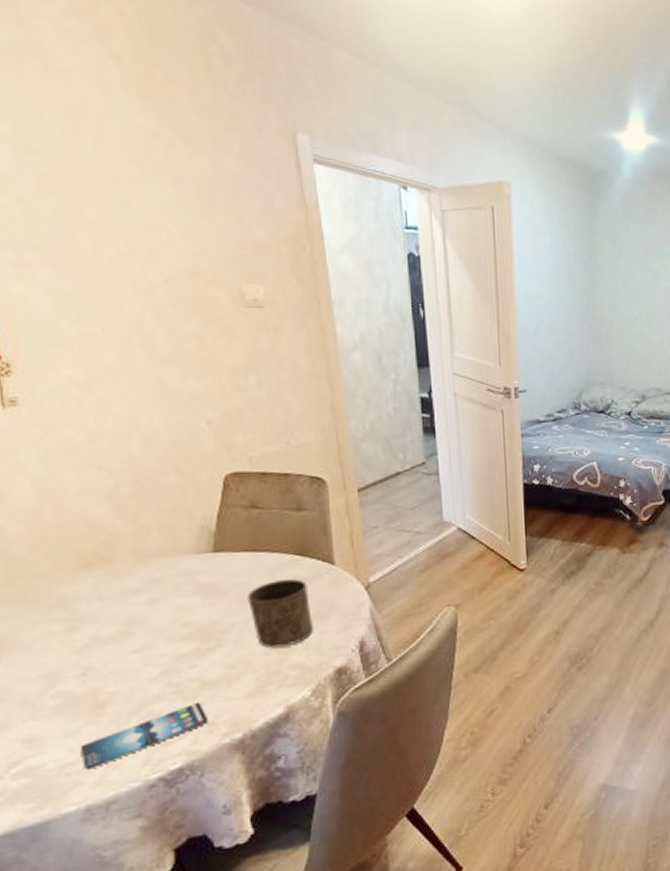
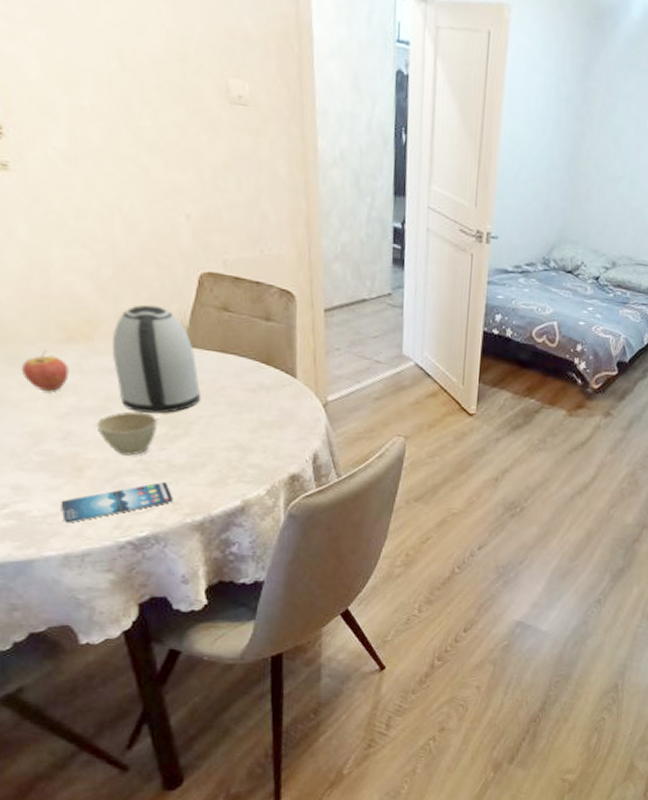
fruit: none [32,582,87,627] -> present [21,350,69,392]
cup: none [118,630,187,681] -> present [96,411,158,456]
kettle: none [133,515,234,631] -> present [111,304,201,414]
cup: present [248,579,313,648] -> none [215,383,272,447]

